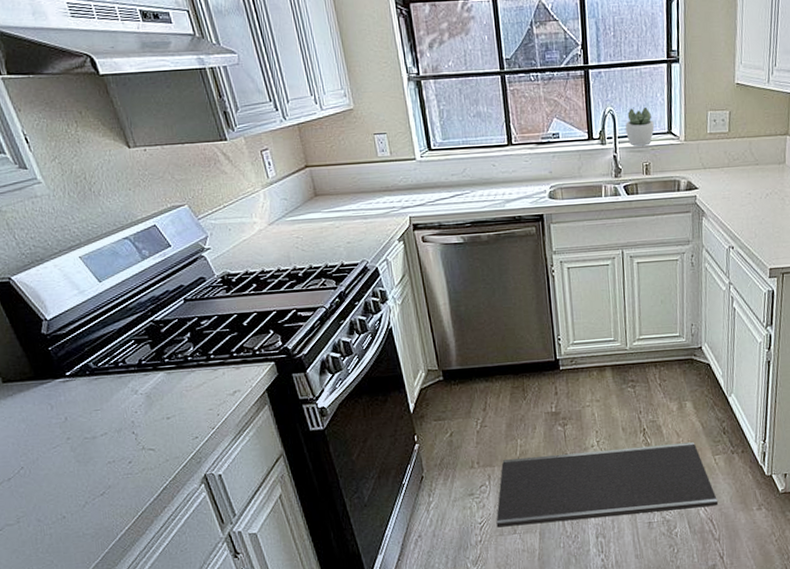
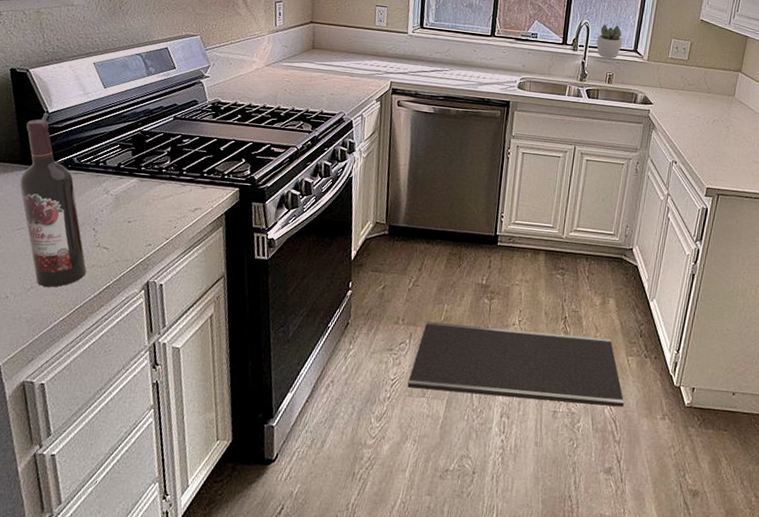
wine bottle: none [27,329,139,500] -> present [19,119,87,287]

